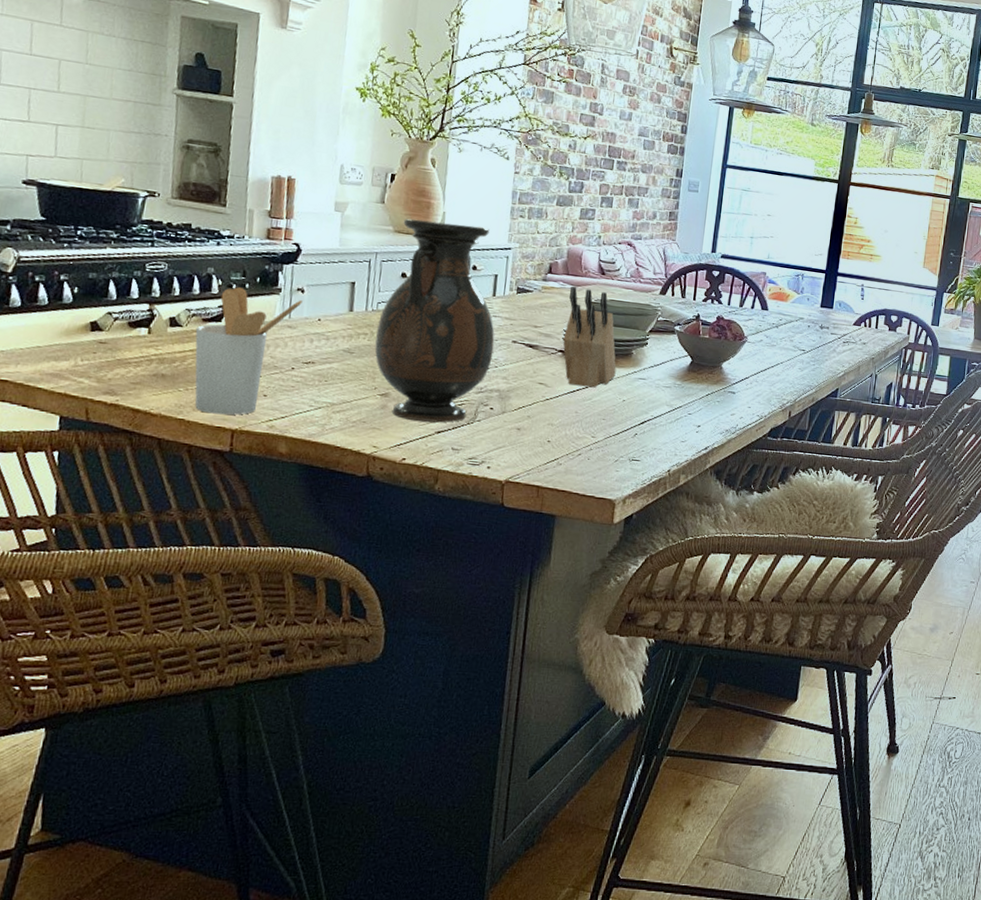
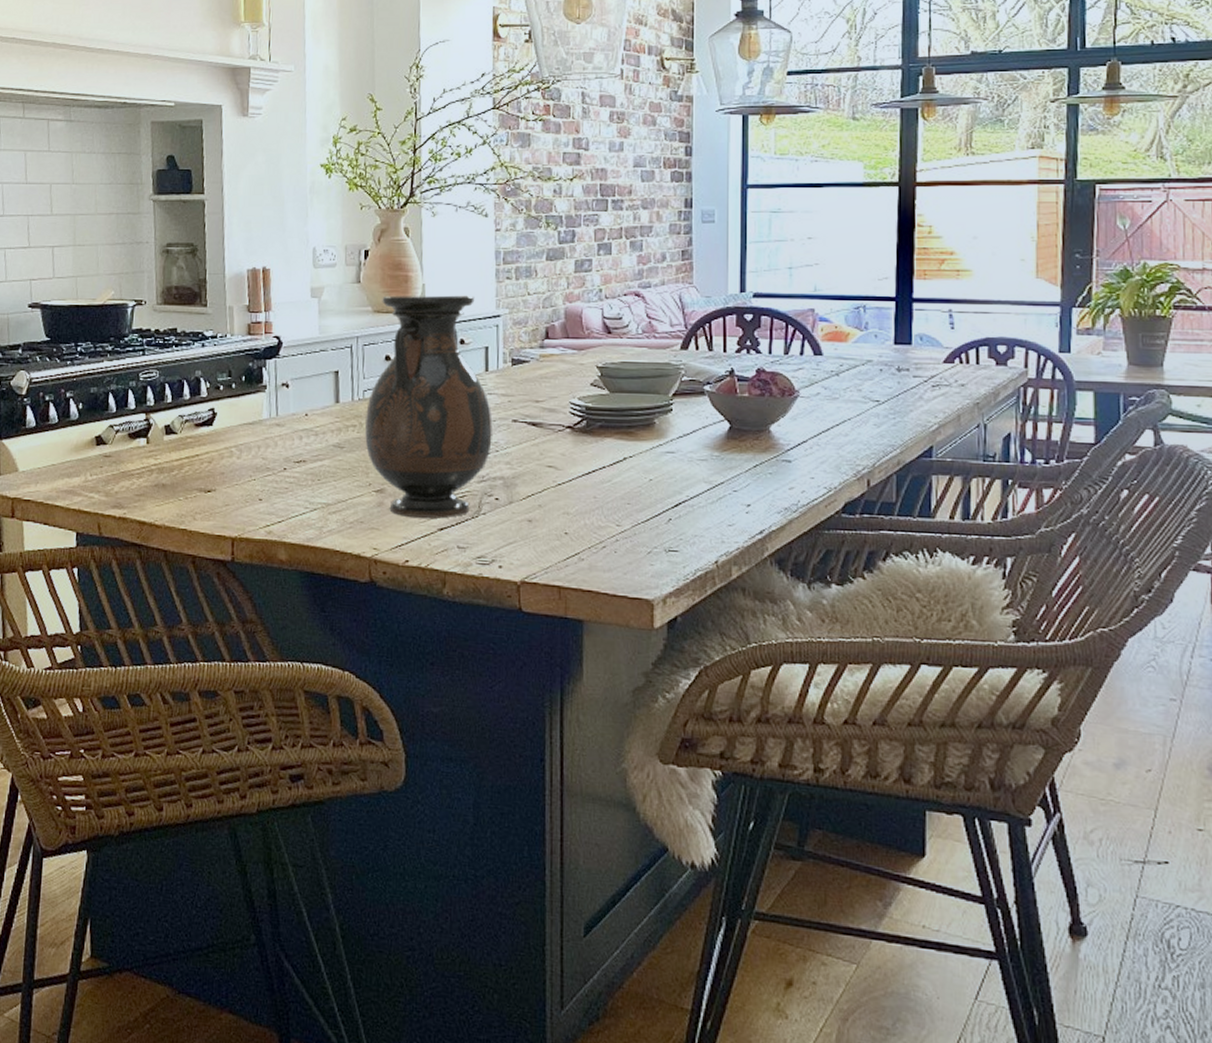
utensil holder: present [195,287,303,415] -> none [189,388,288,523]
knife block: present [563,285,617,388] -> none [570,350,637,467]

